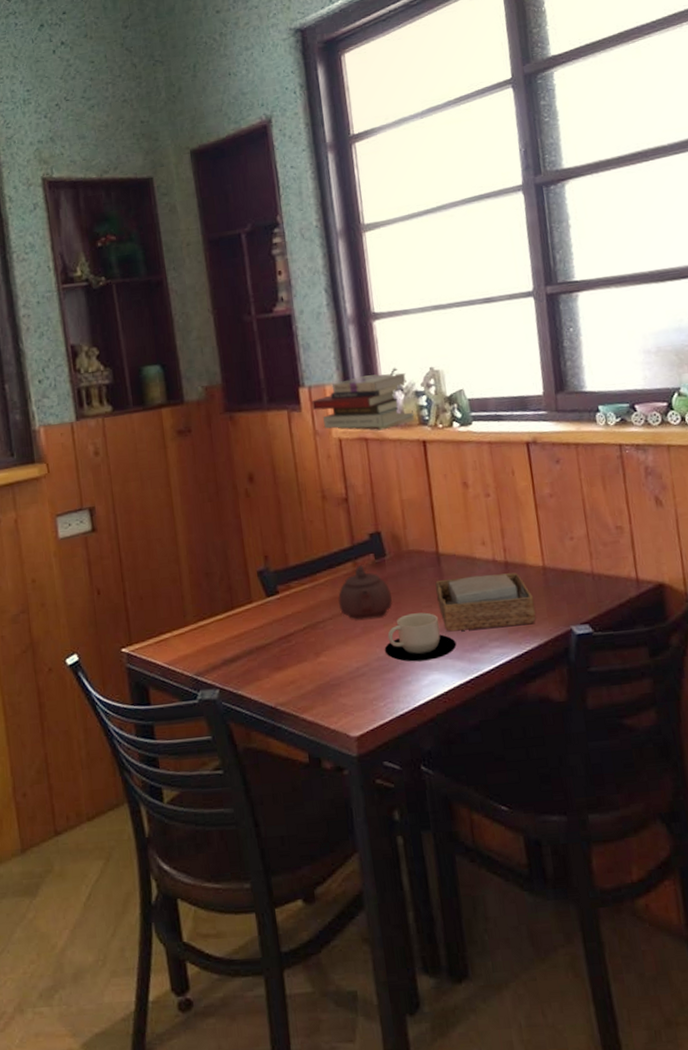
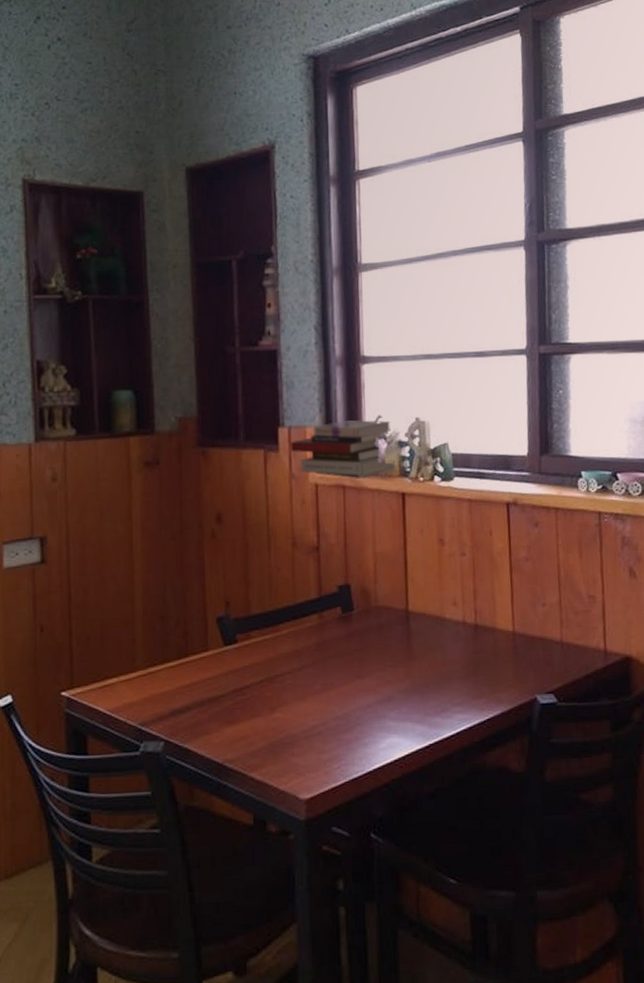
teapot: present [338,565,392,620] -> none [300,618,356,675]
cup: present [384,612,457,662] -> none [343,672,419,723]
napkin holder: present [435,572,537,632] -> none [401,636,502,694]

